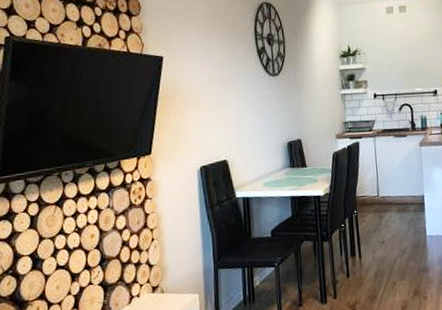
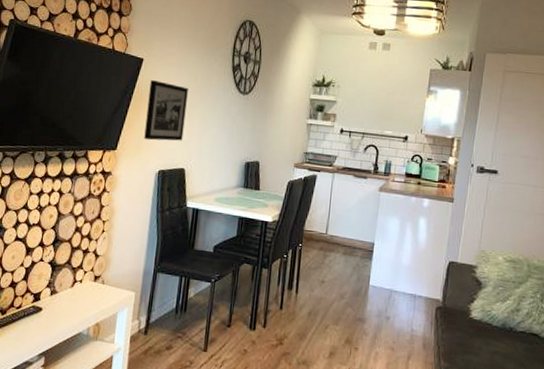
picture frame: none [175,76,220,139] -> present [144,80,188,141]

